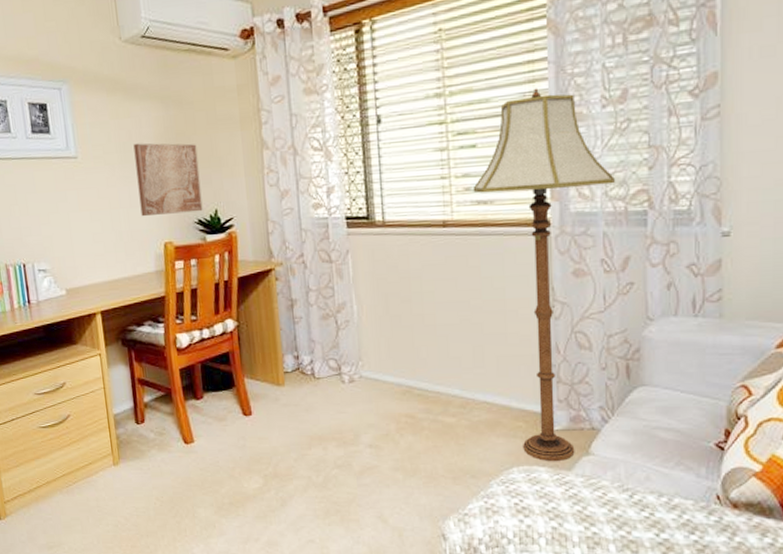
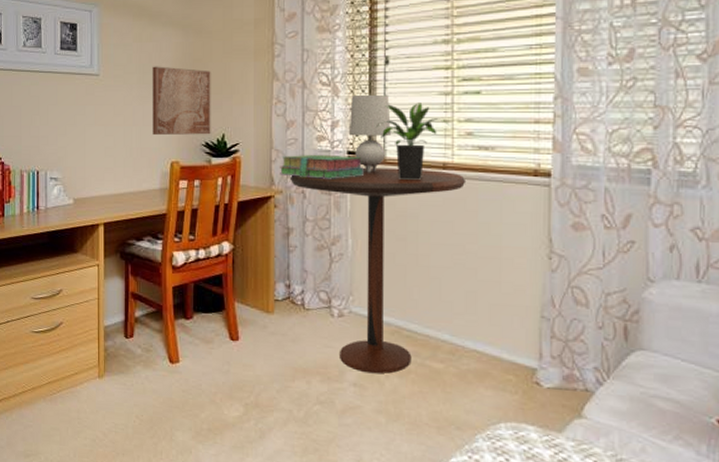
stack of books: none [278,221,365,248] -> present [280,154,365,179]
pedestal table: none [289,229,467,434] -> present [291,167,467,374]
table lamp: none [345,156,388,237] -> present [348,94,391,173]
potted plant: none [373,161,447,242] -> present [376,103,449,181]
floor lamp: present [473,88,615,461] -> none [475,41,618,421]

